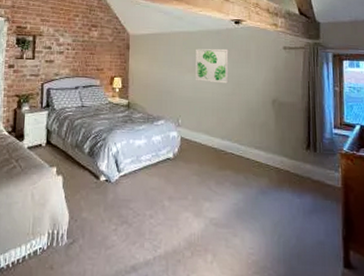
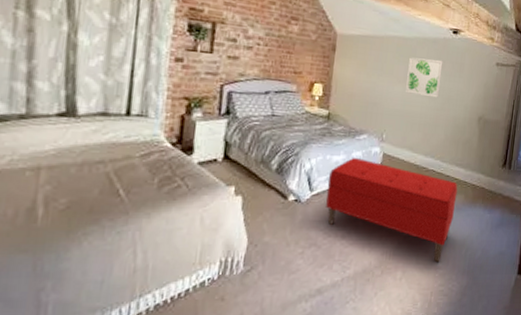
bench: none [132,142,260,248] -> present [326,158,458,263]

